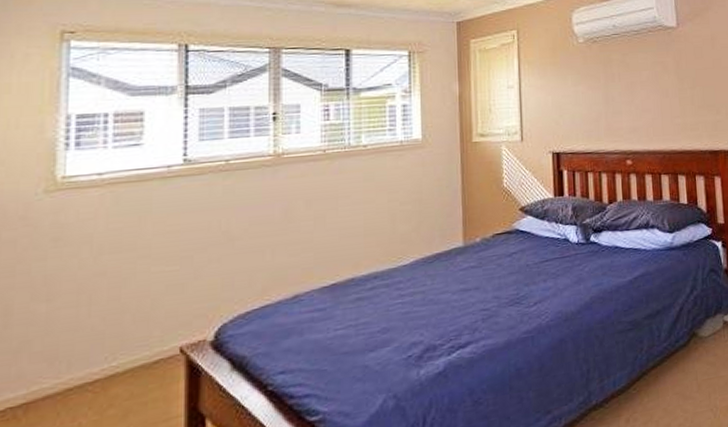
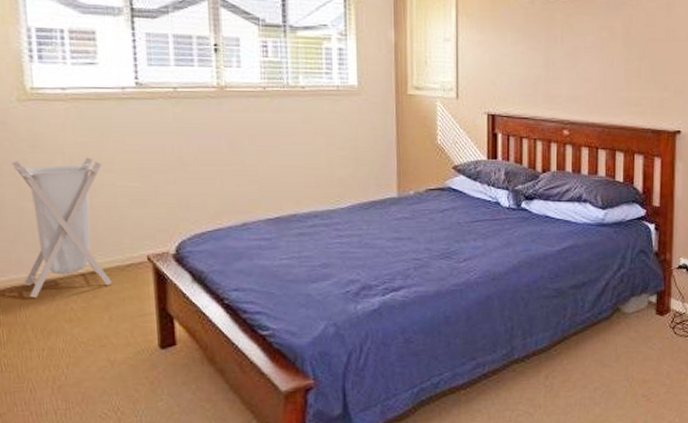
laundry hamper: none [22,244,137,419] -> present [12,157,112,298]

